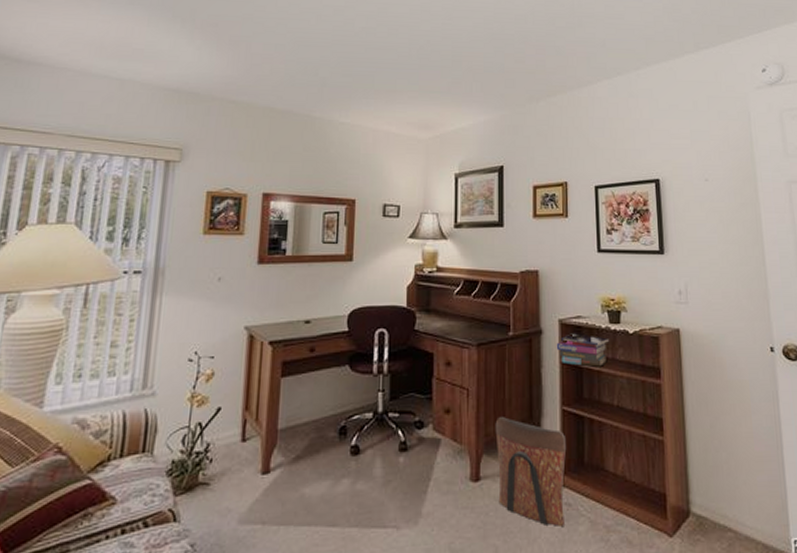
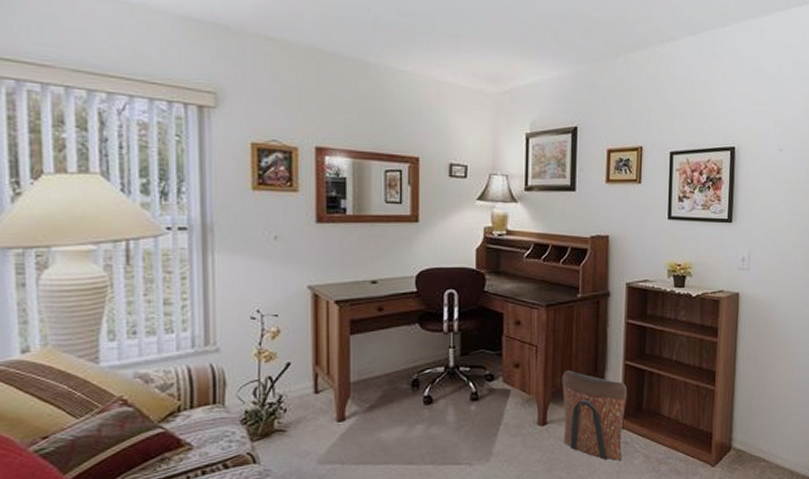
books: present [556,333,610,367] -> none [622,296,674,327]

